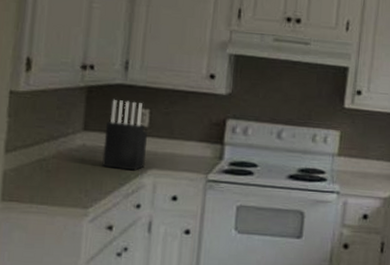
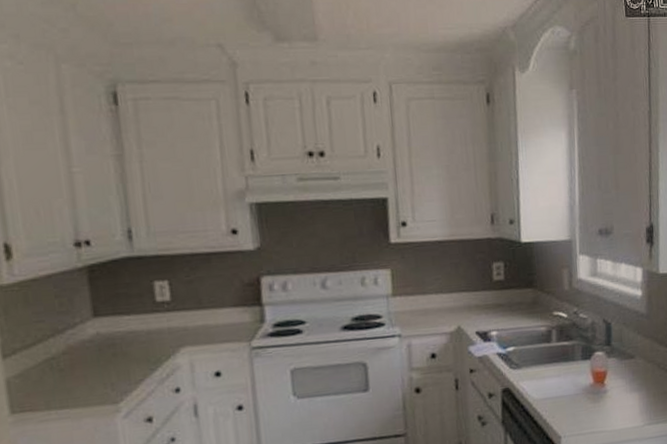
knife block: present [102,100,147,171] -> none [118,274,177,355]

